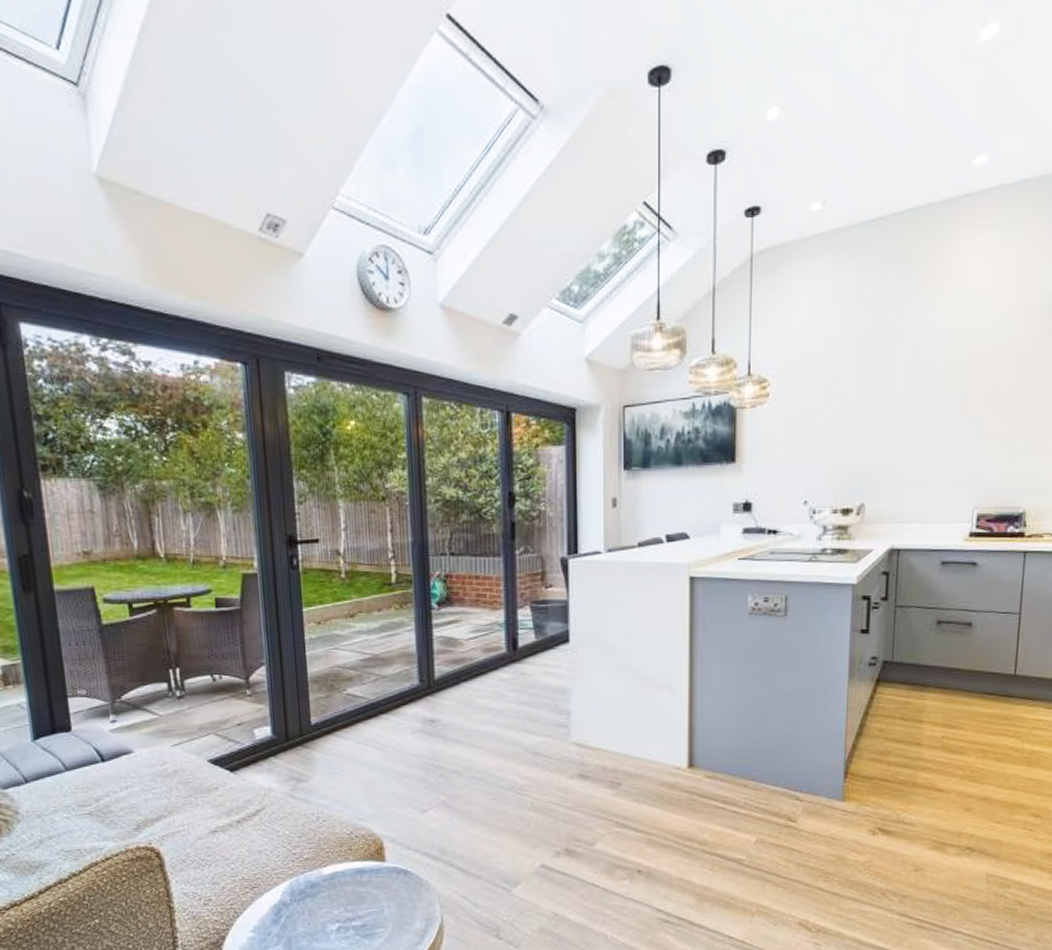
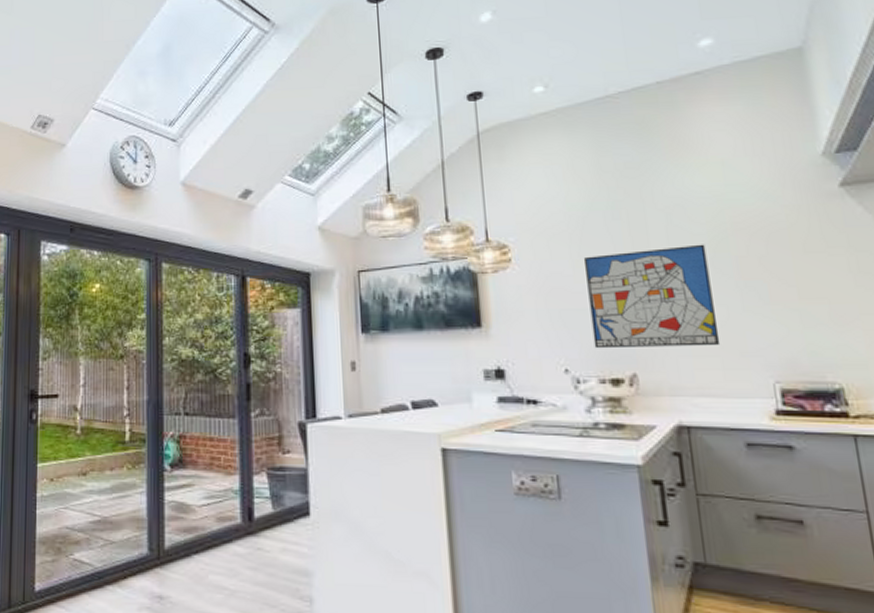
wall art: none [832,379,942,481] -> present [583,244,721,349]

